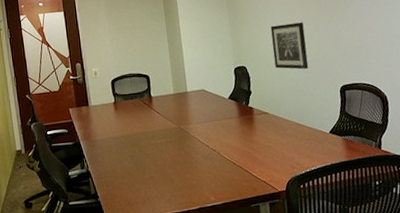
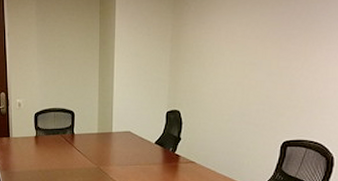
wall art: present [270,22,309,70] -> none [213,65,255,119]

